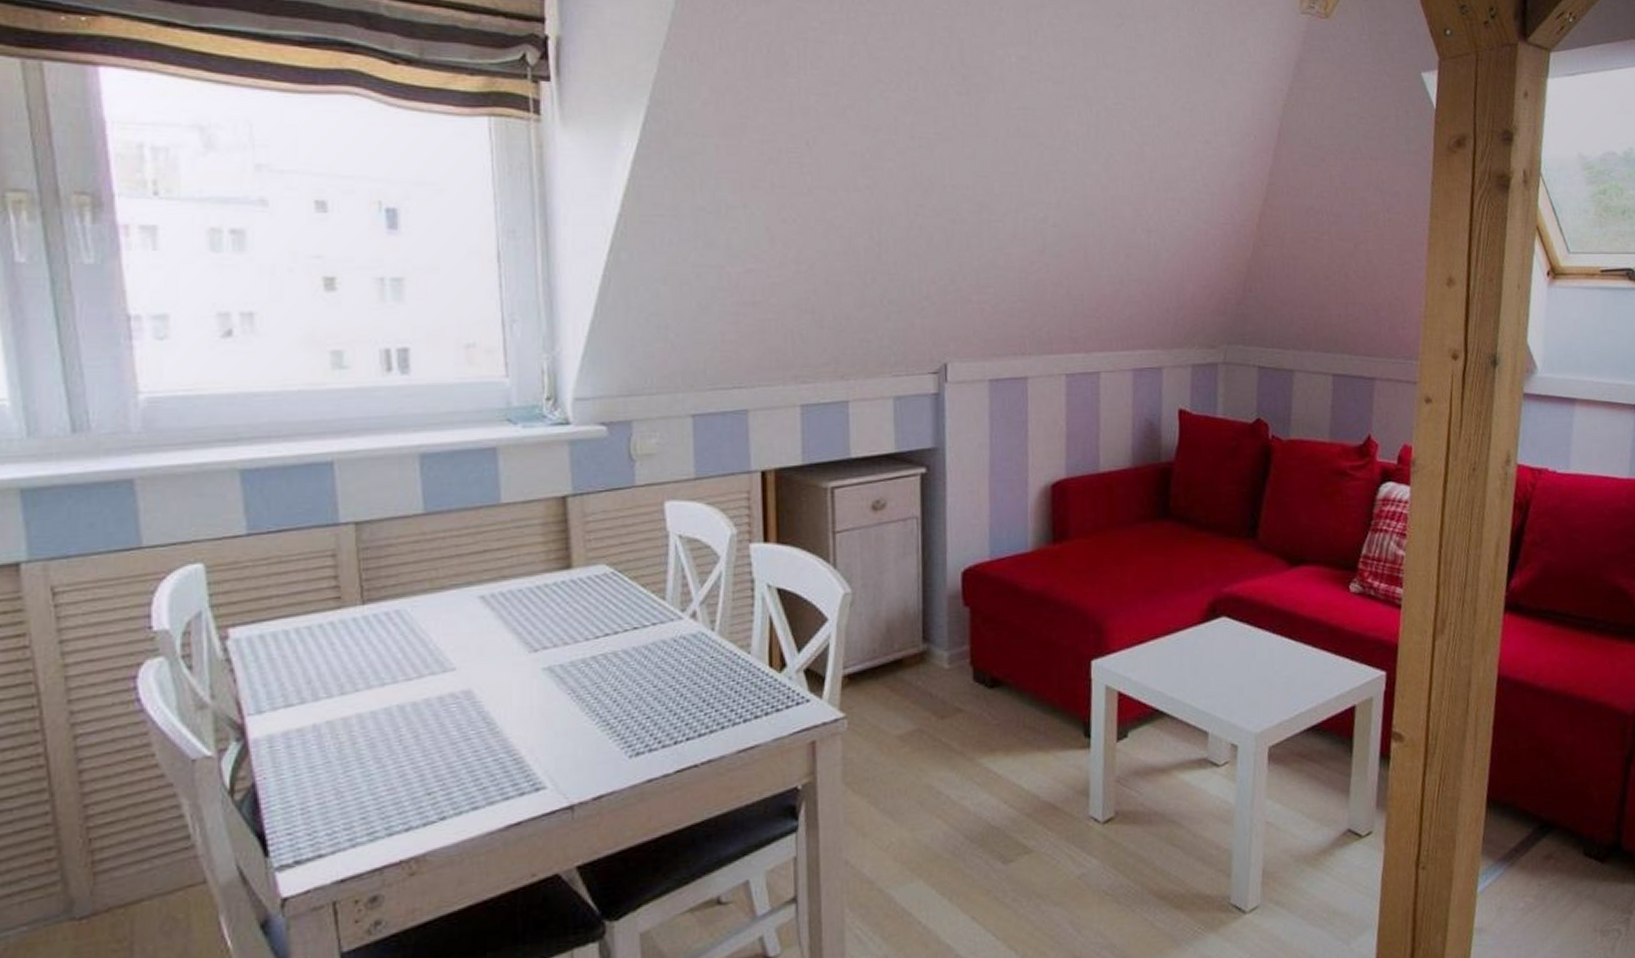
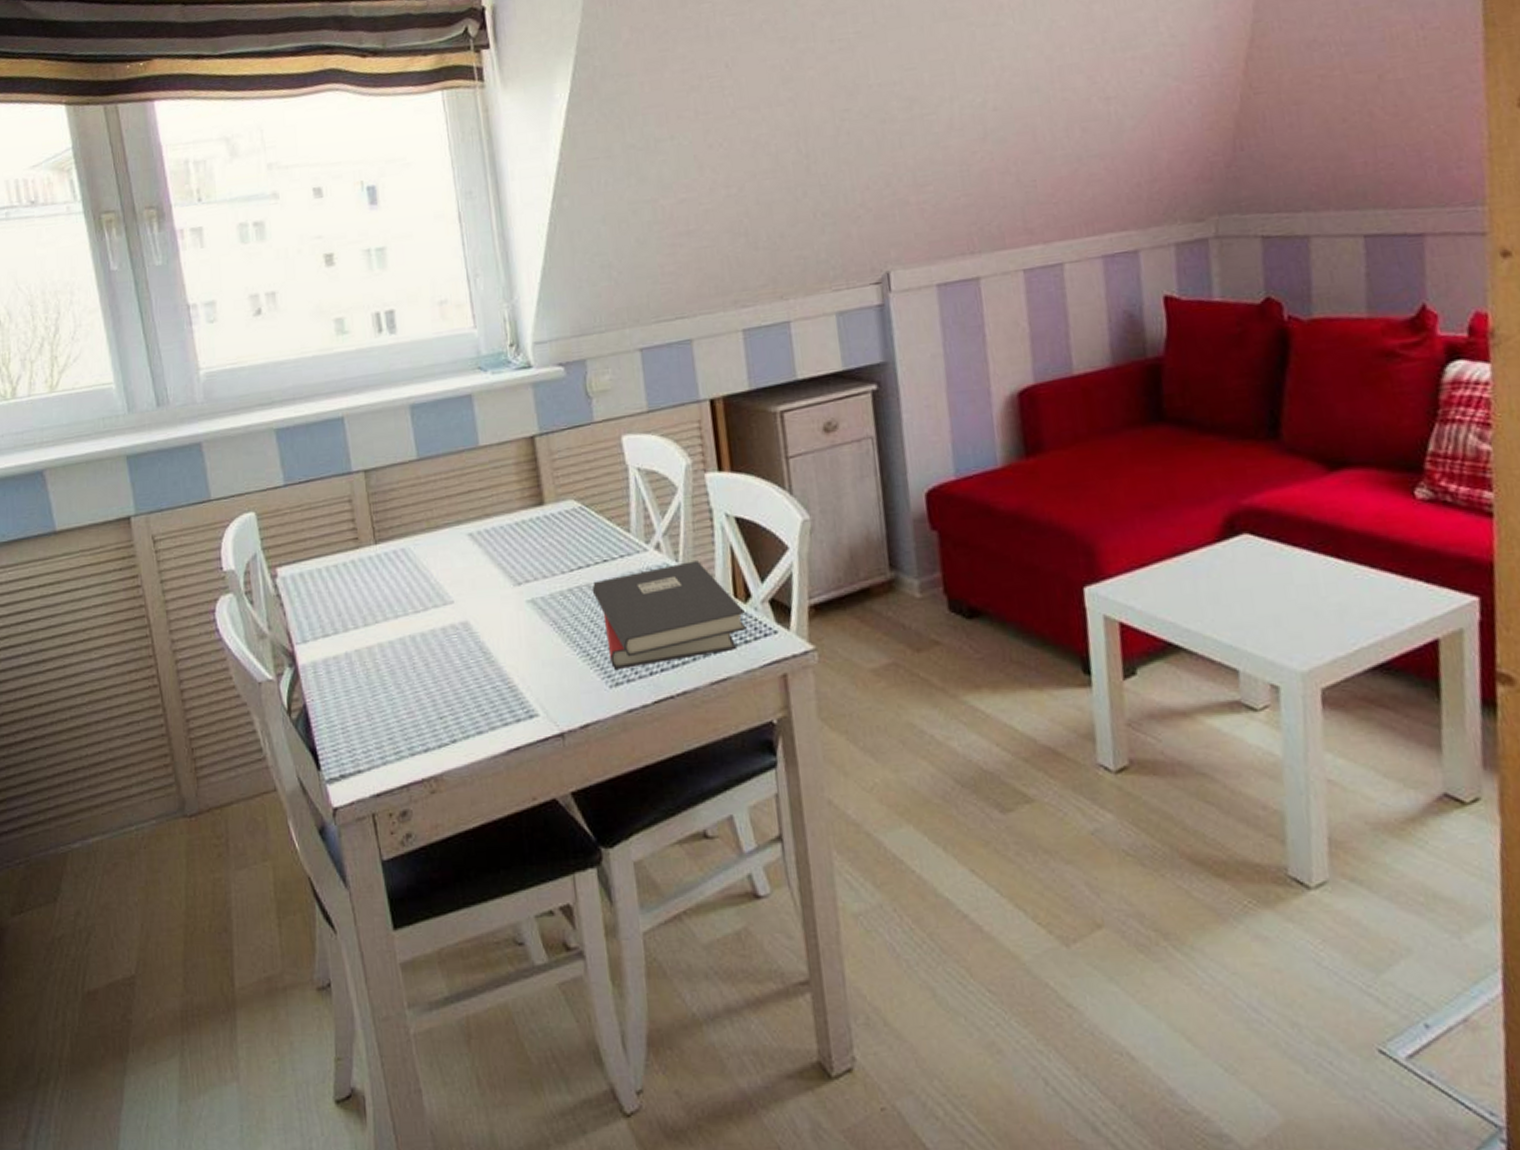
hardback book: none [618,630,779,739] -> present [592,561,747,669]

